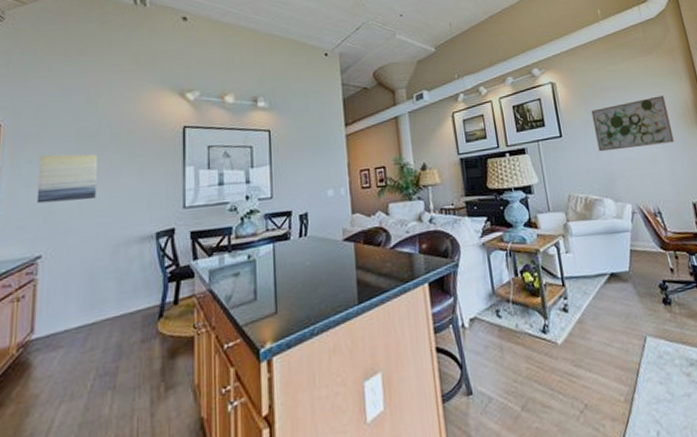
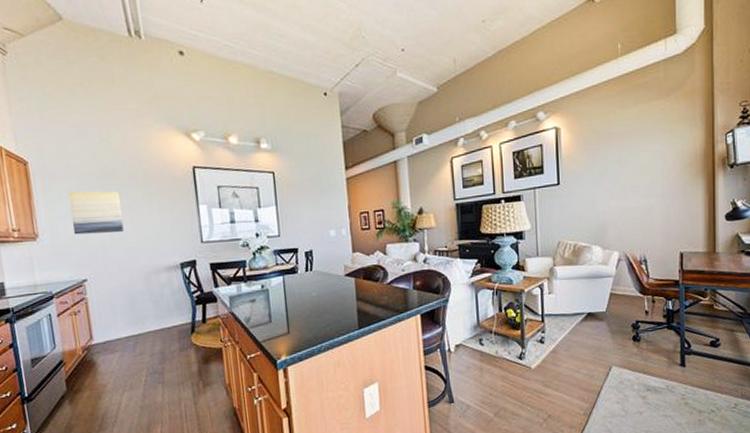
wall art: present [591,96,674,152] -> none [593,143,674,201]

